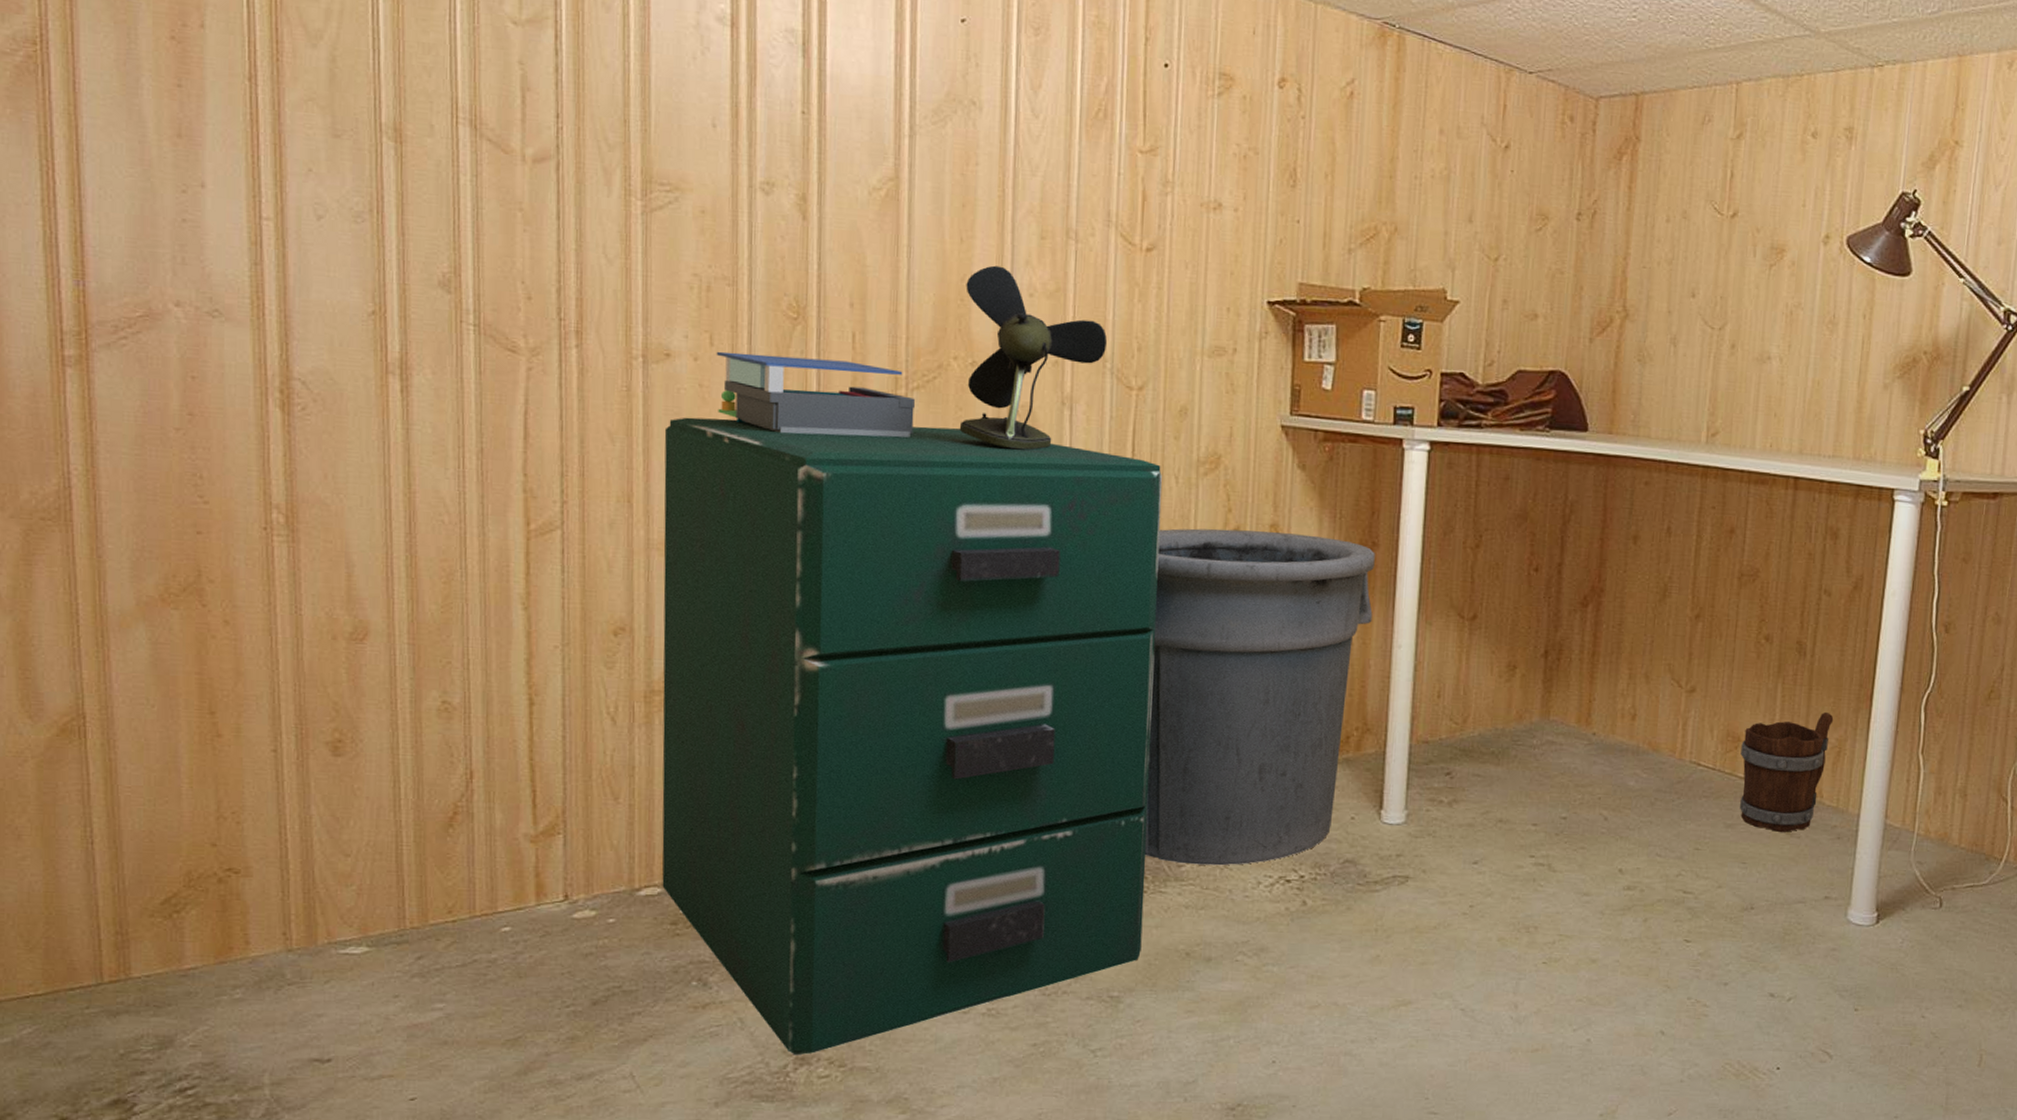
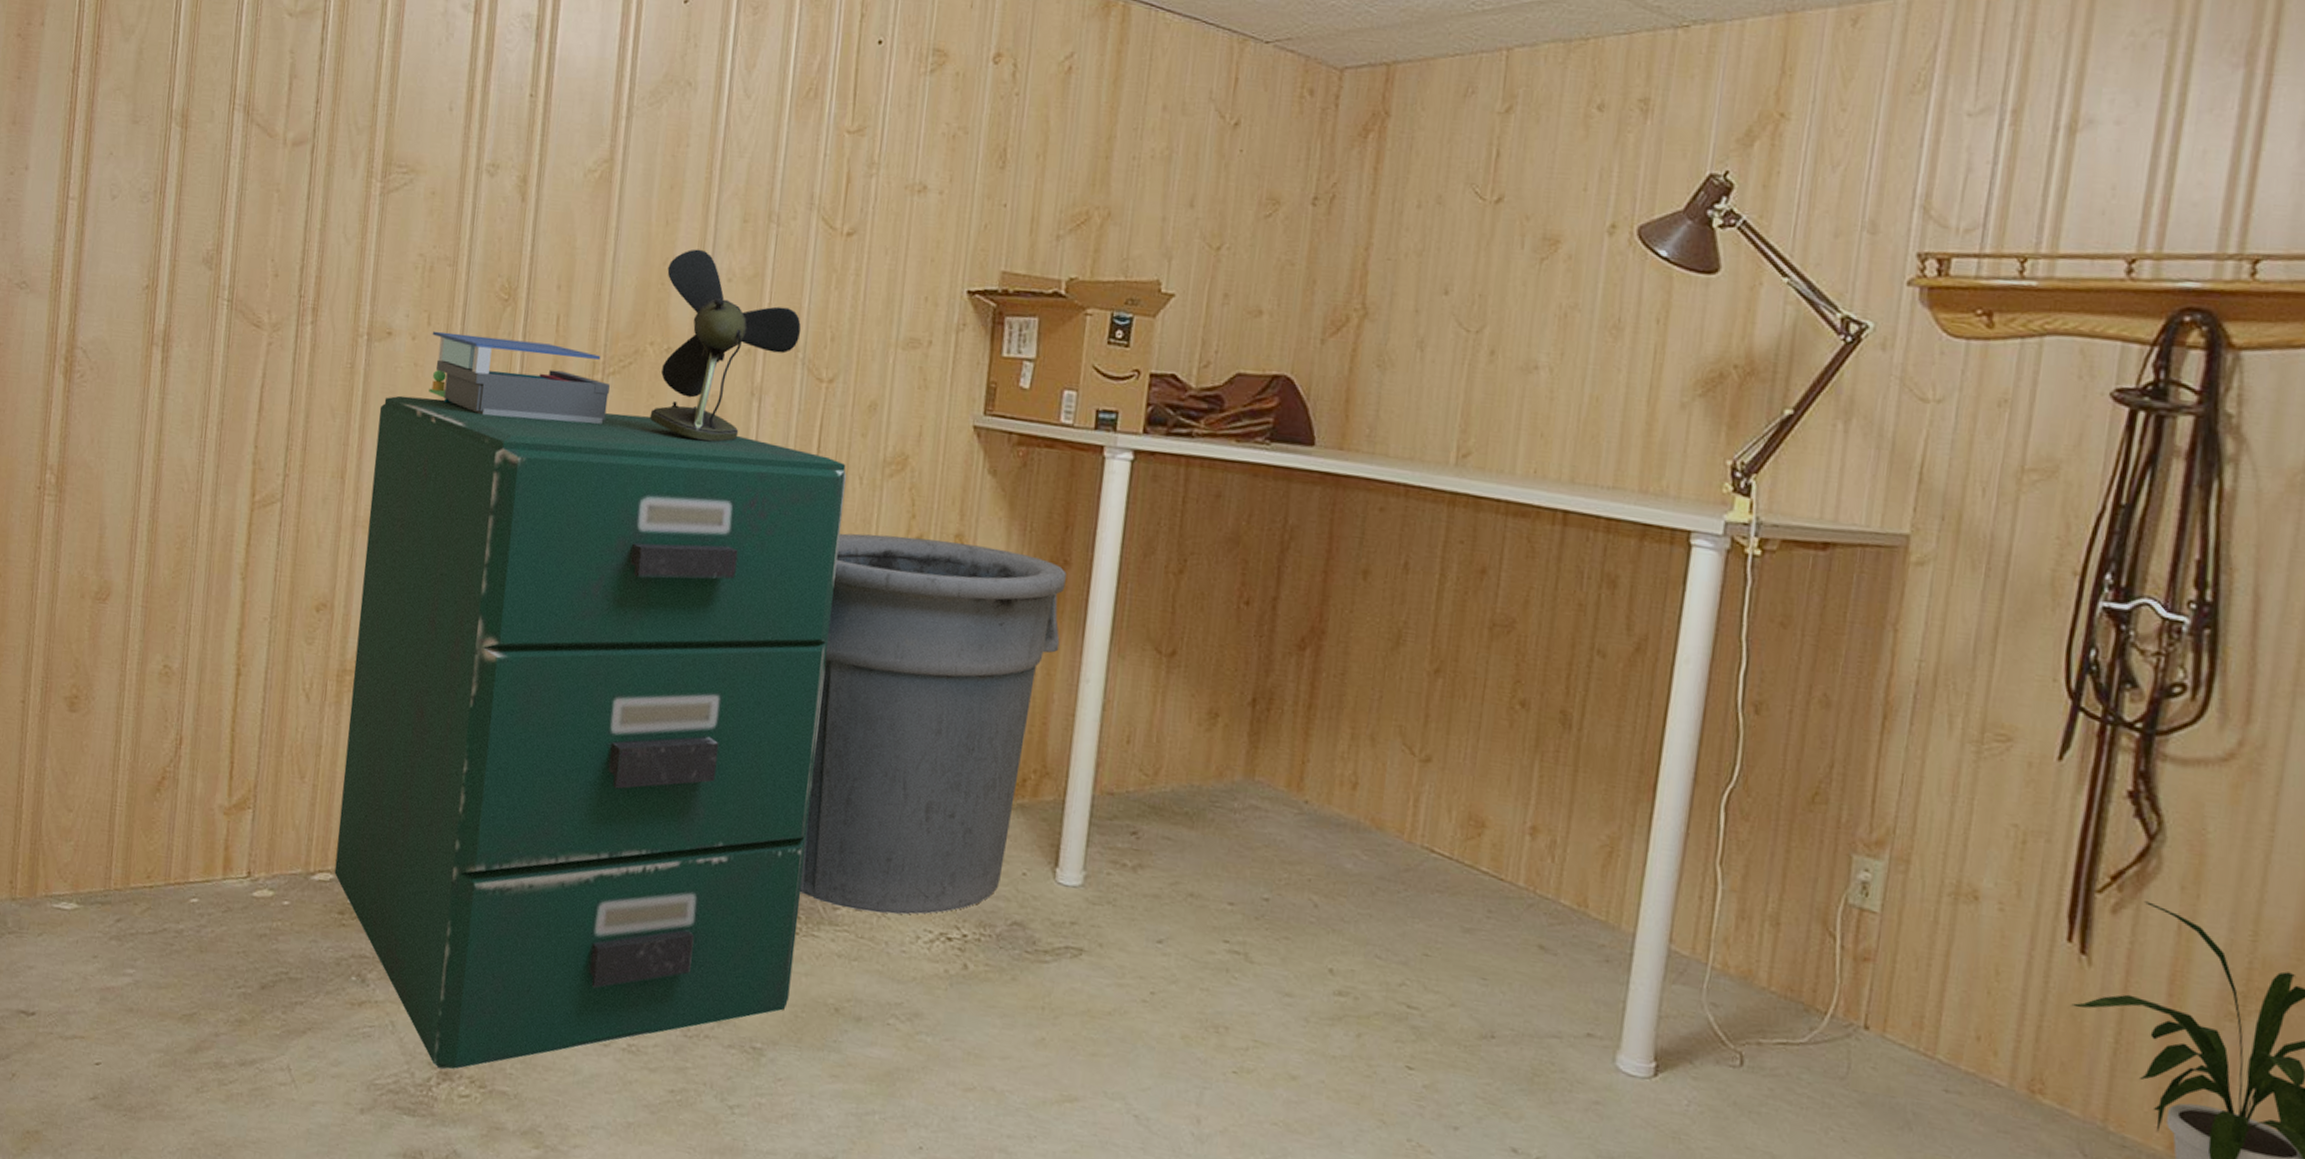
bucket: present [1740,711,1834,832] -> none [1481,800,1605,947]

